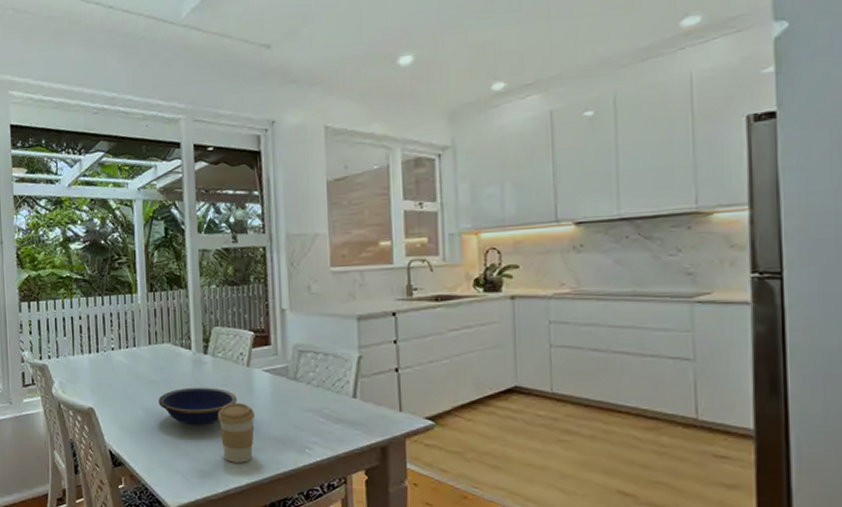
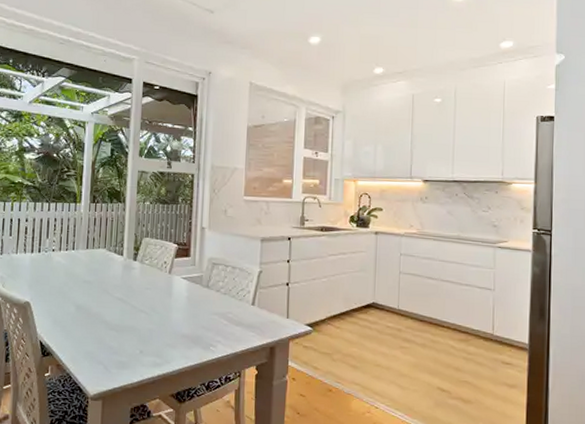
bowl: present [158,387,238,426] -> none [89,288,158,323]
coffee cup: present [217,402,255,463] -> none [139,304,171,357]

